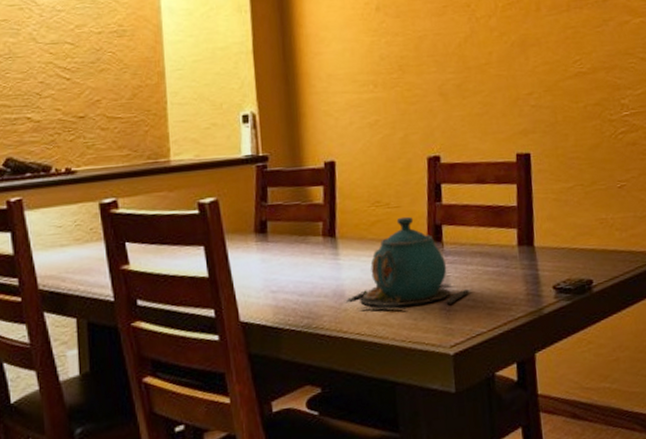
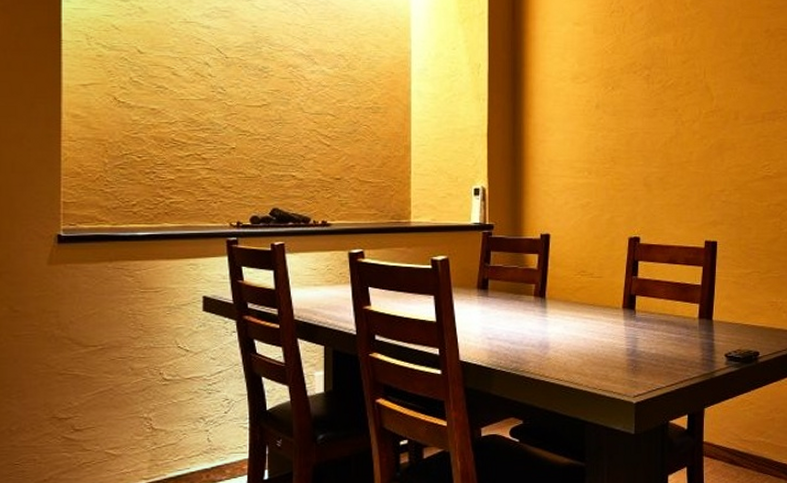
teapot: present [345,216,473,310] -> none [549,286,657,363]

